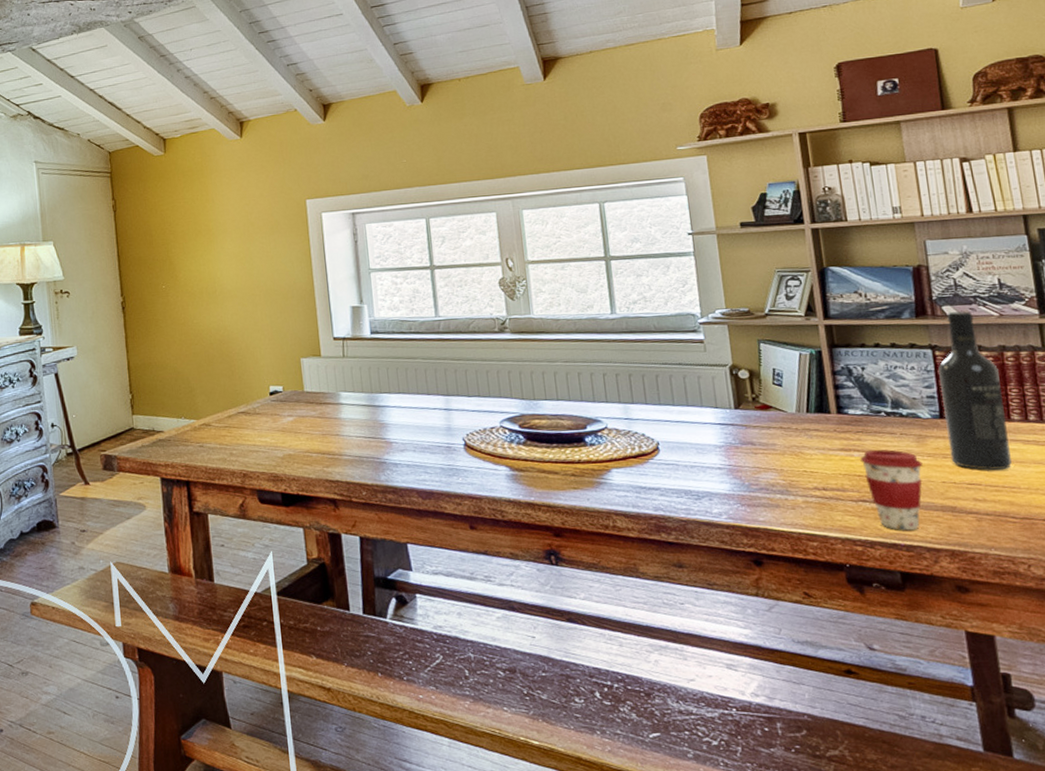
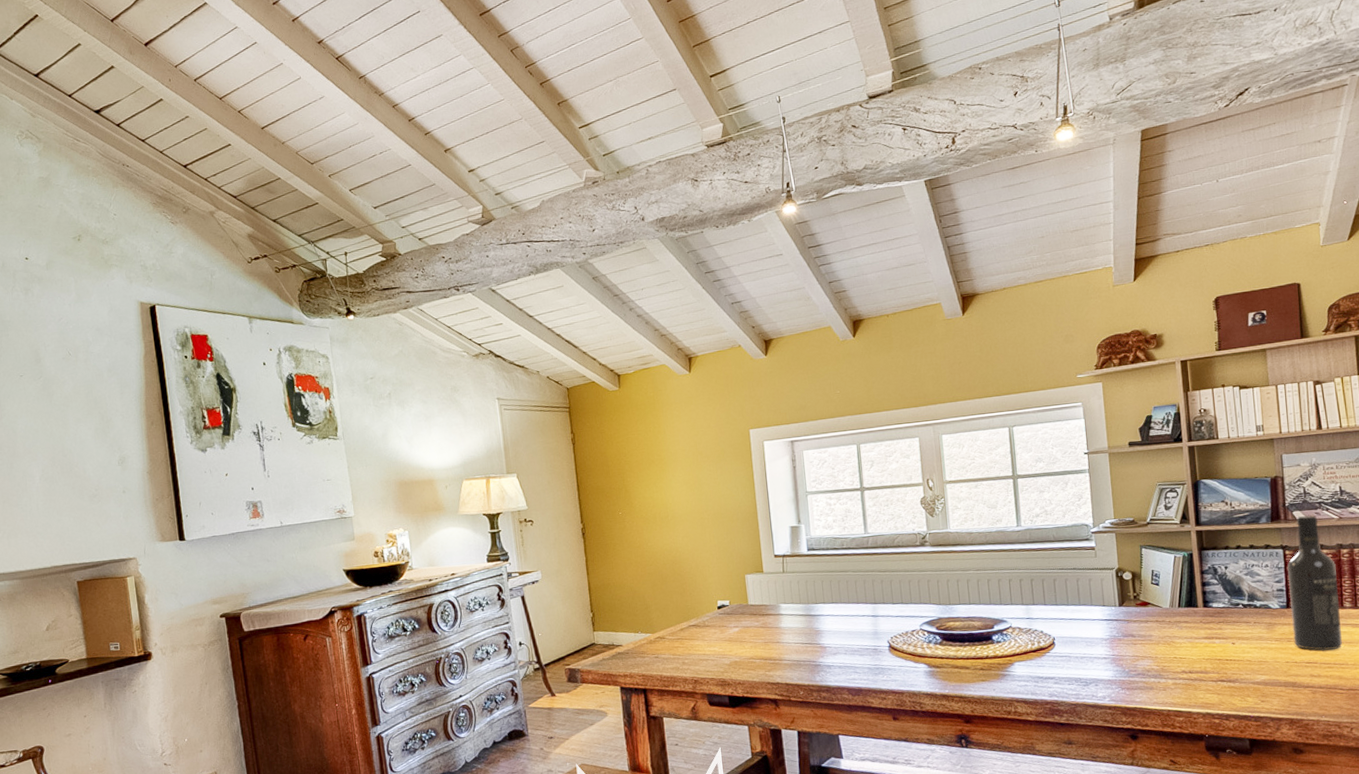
coffee cup: present [860,449,923,530] -> none [1220,636,1271,704]

